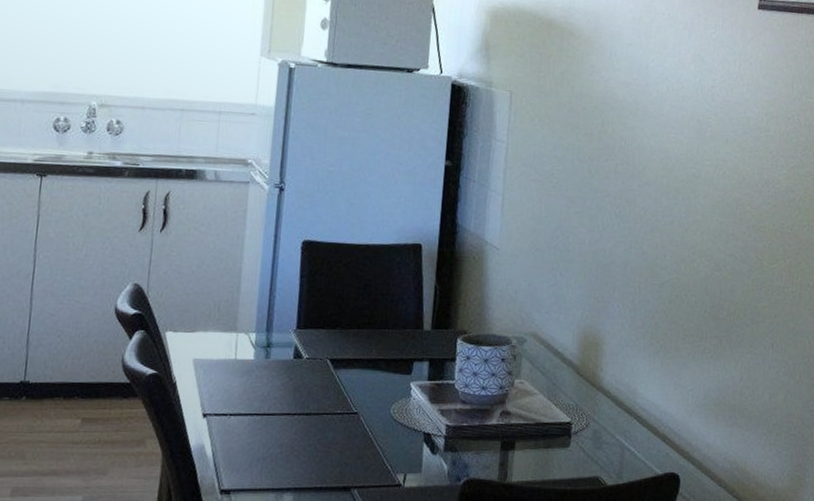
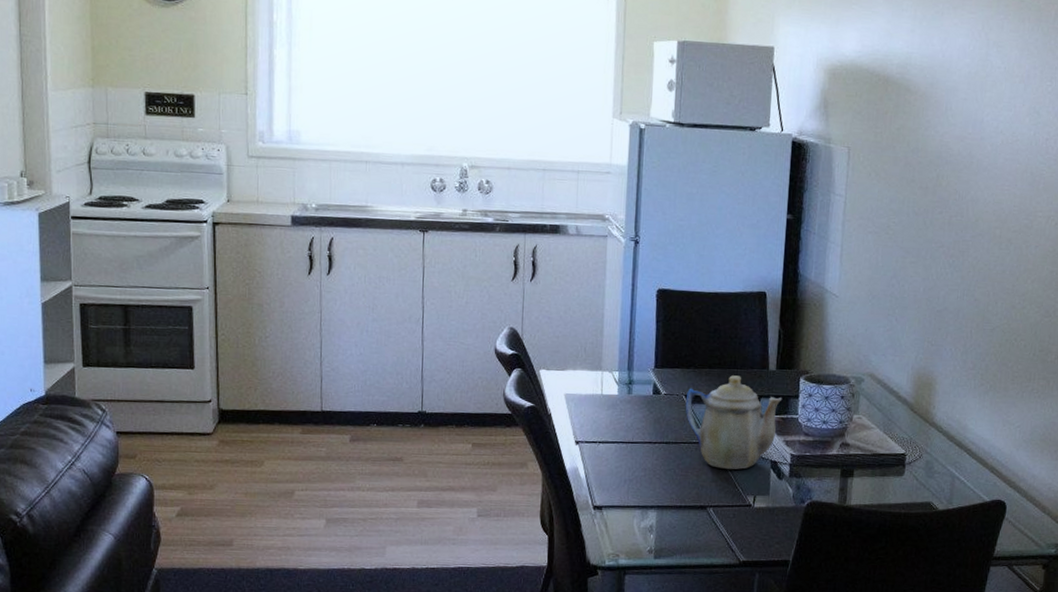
teapot: none [329,336,438,444] -> present [685,375,783,469]

